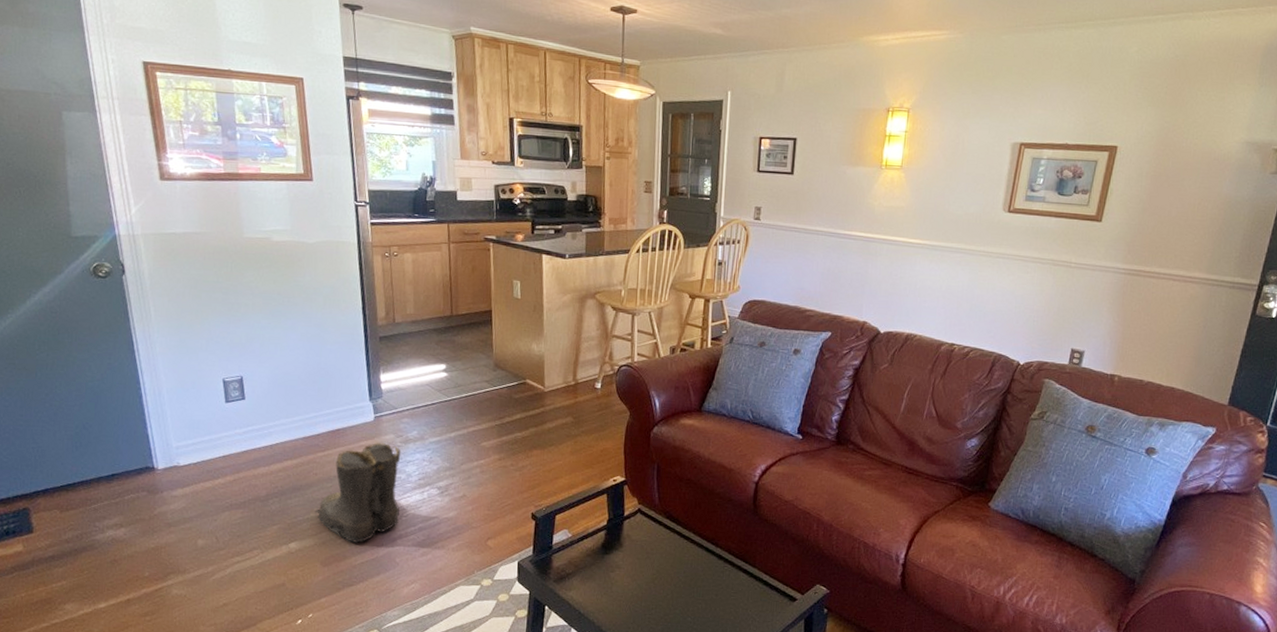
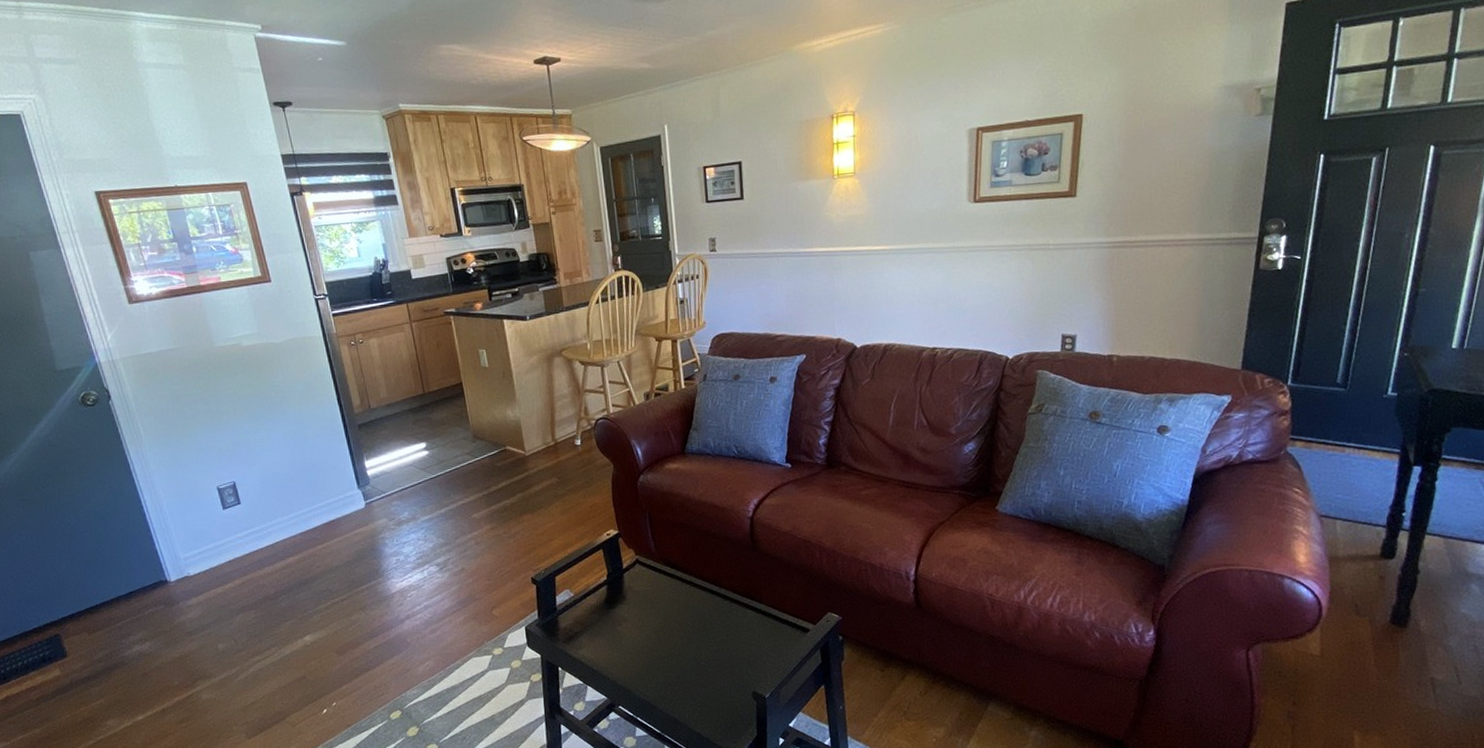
boots: present [314,443,401,543] -> none [322,528,404,629]

